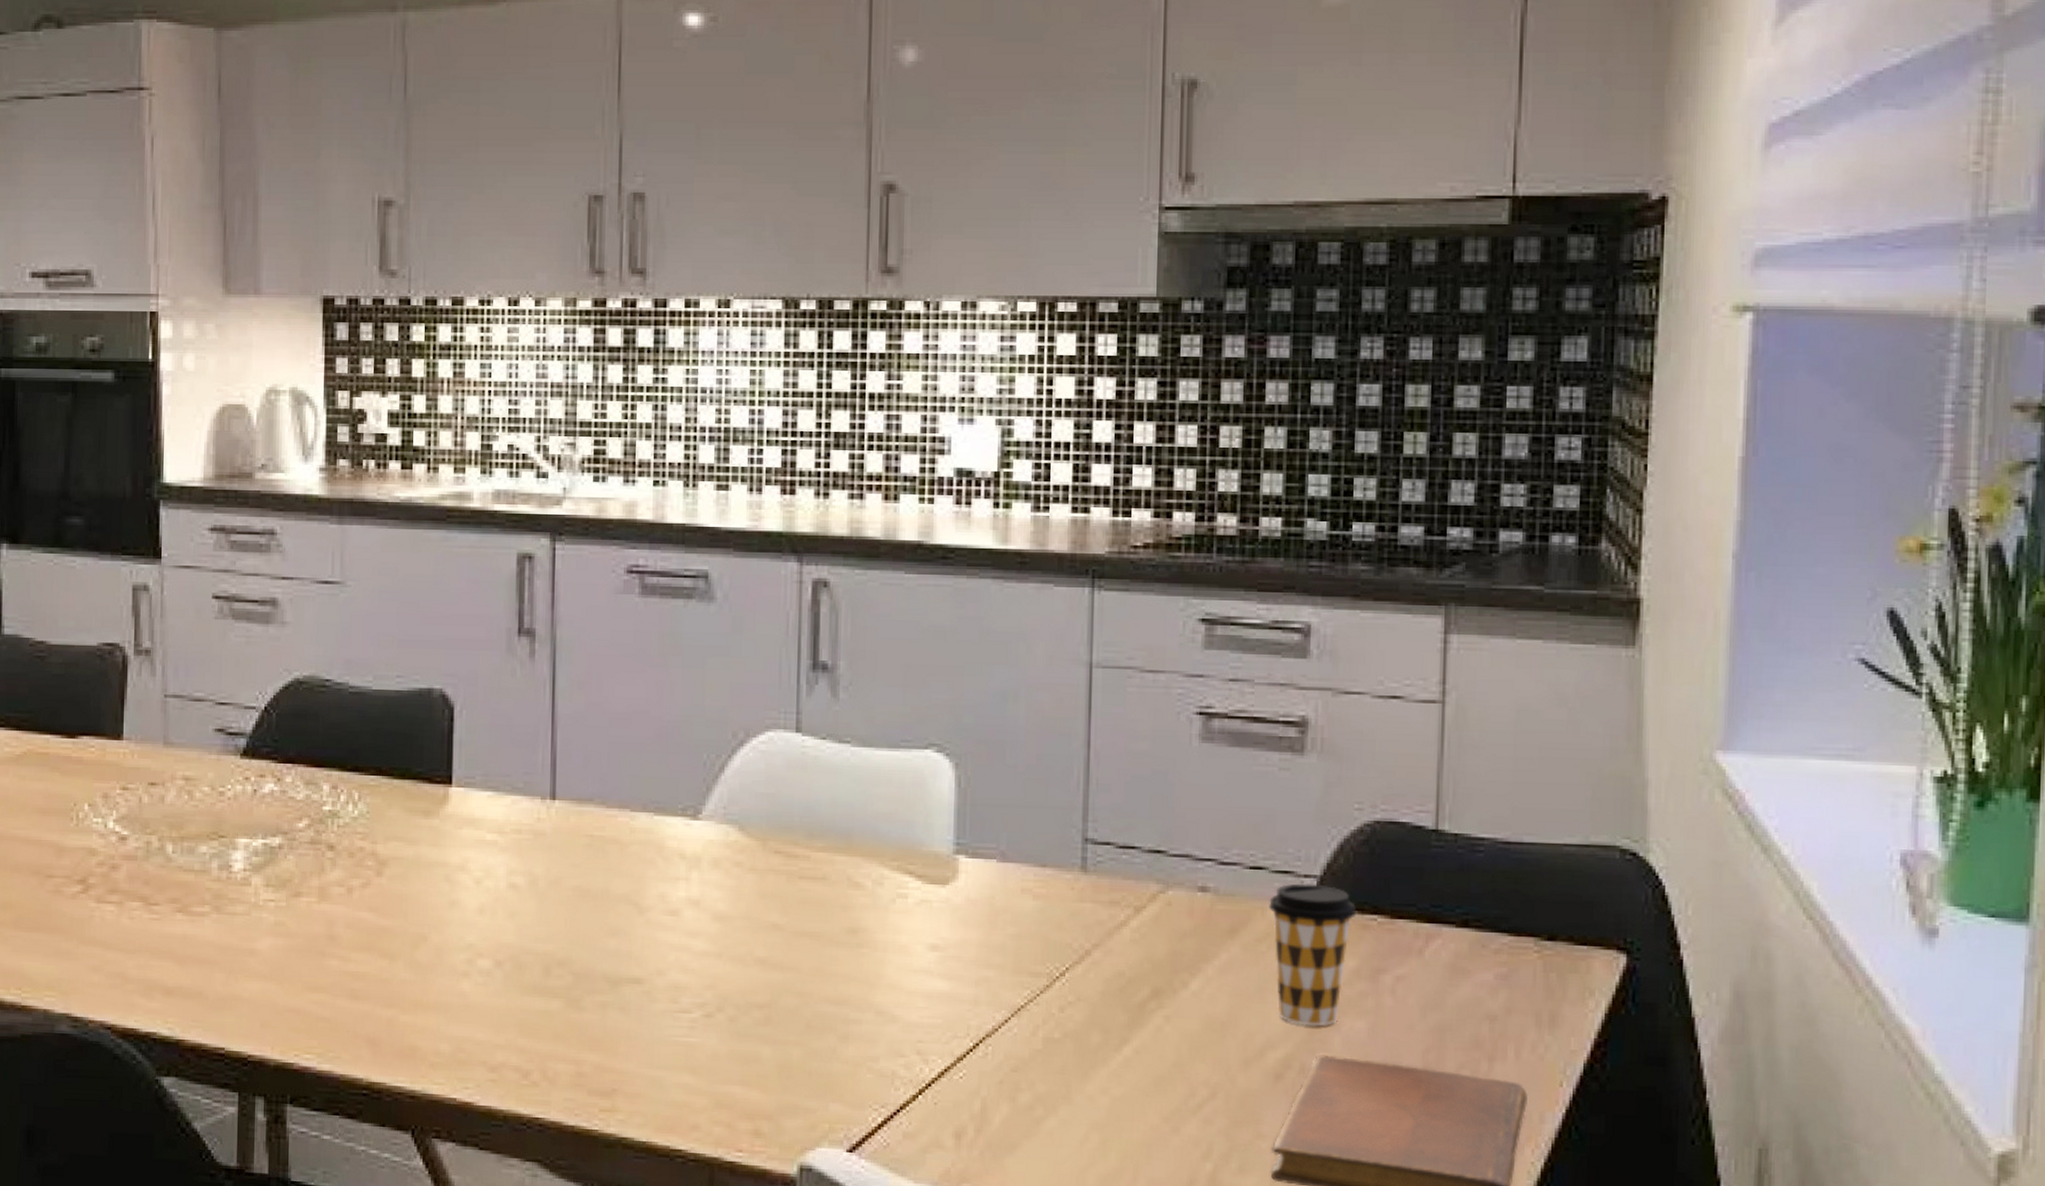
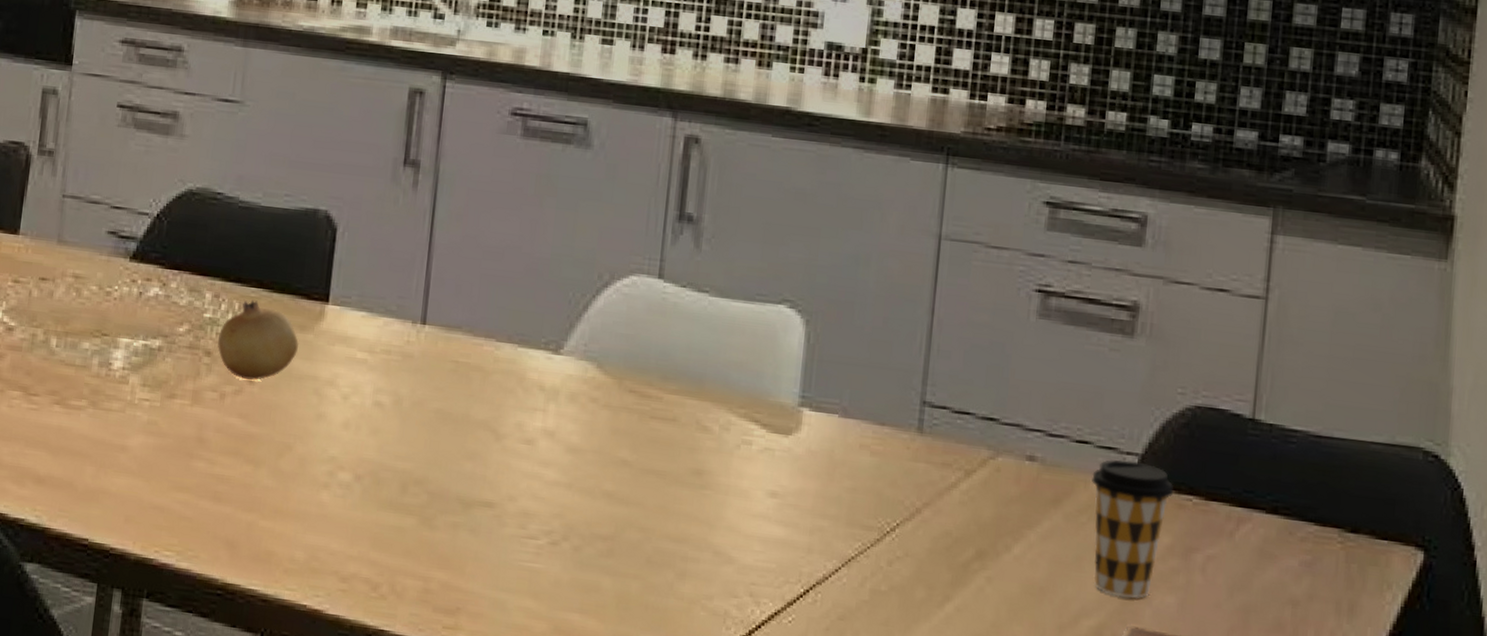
fruit: none [339,788,425,872] -> present [217,300,300,381]

